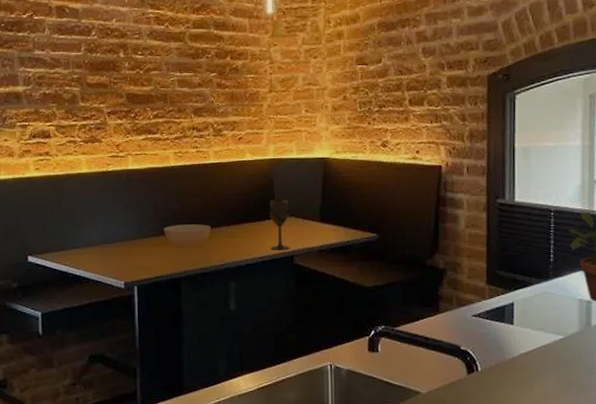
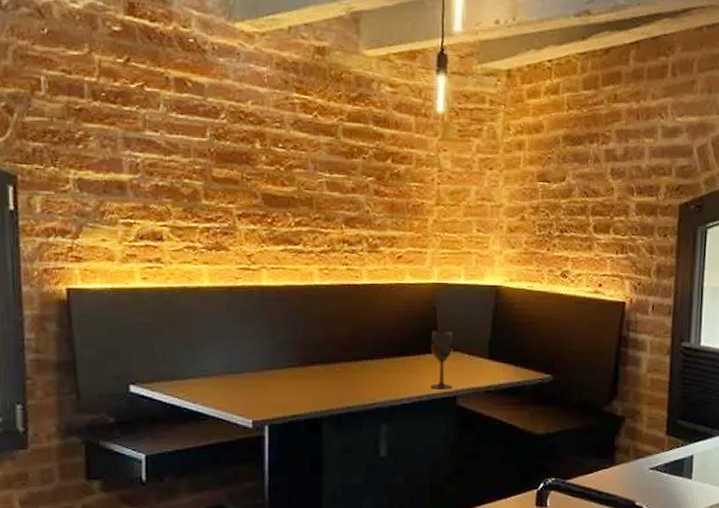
bowl: present [163,224,211,248] -> none [302,355,361,382]

